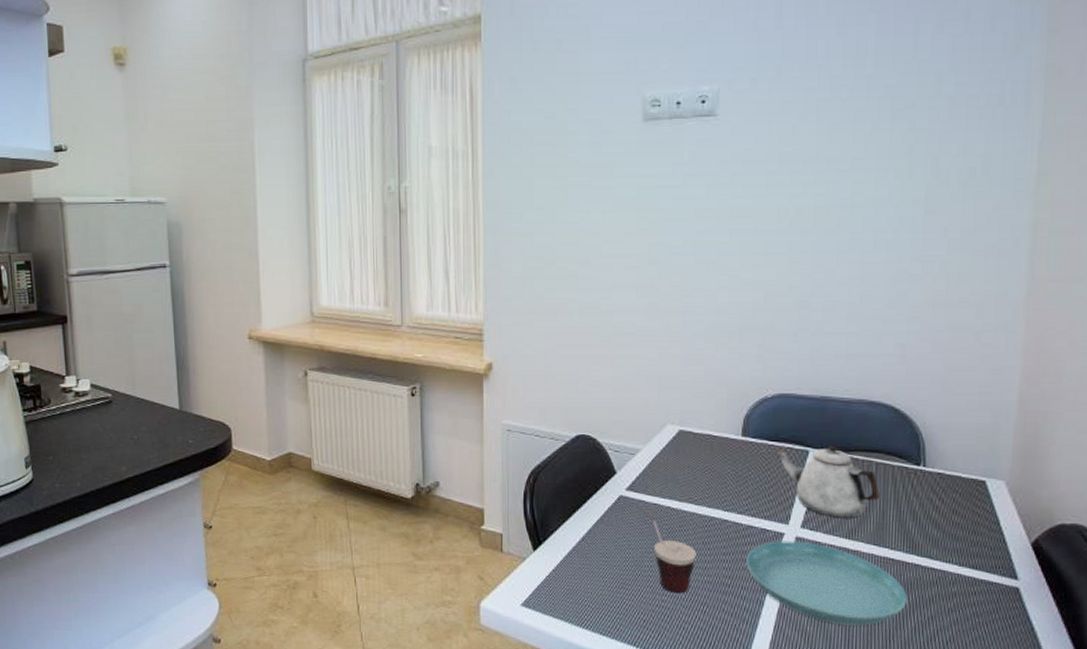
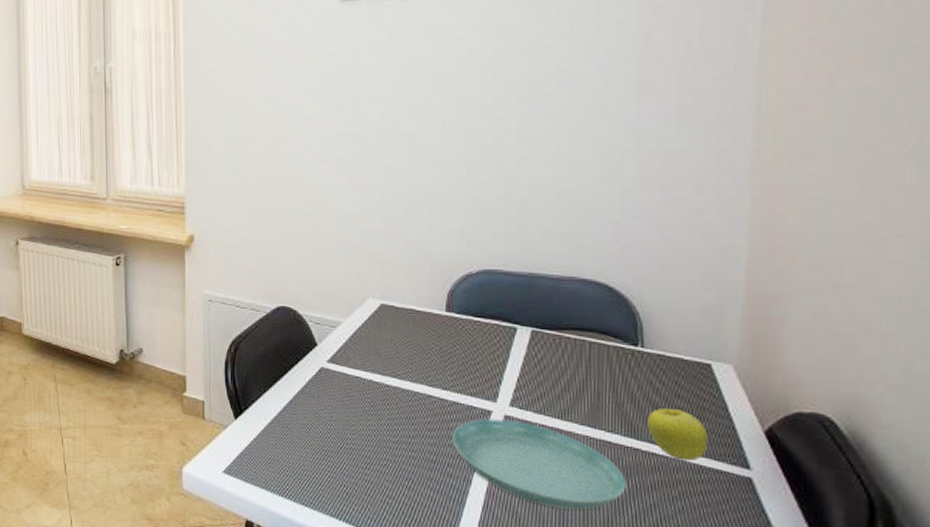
cup: present [637,504,697,594] -> none [338,377,400,468]
teapot: present [778,446,880,519] -> none [484,324,594,399]
fruit: none [927,525,981,574] -> present [647,408,708,461]

